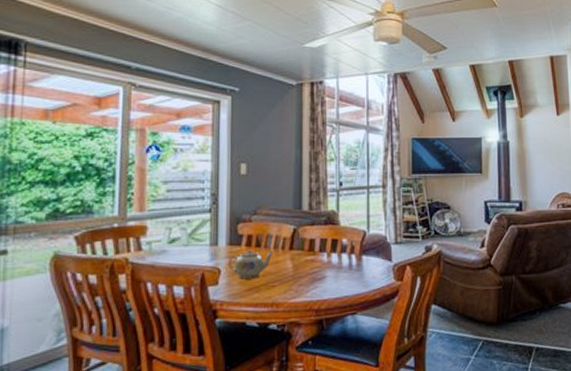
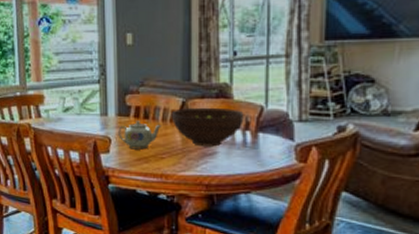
fruit bowl: none [283,233,349,272] -> present [171,107,244,147]

